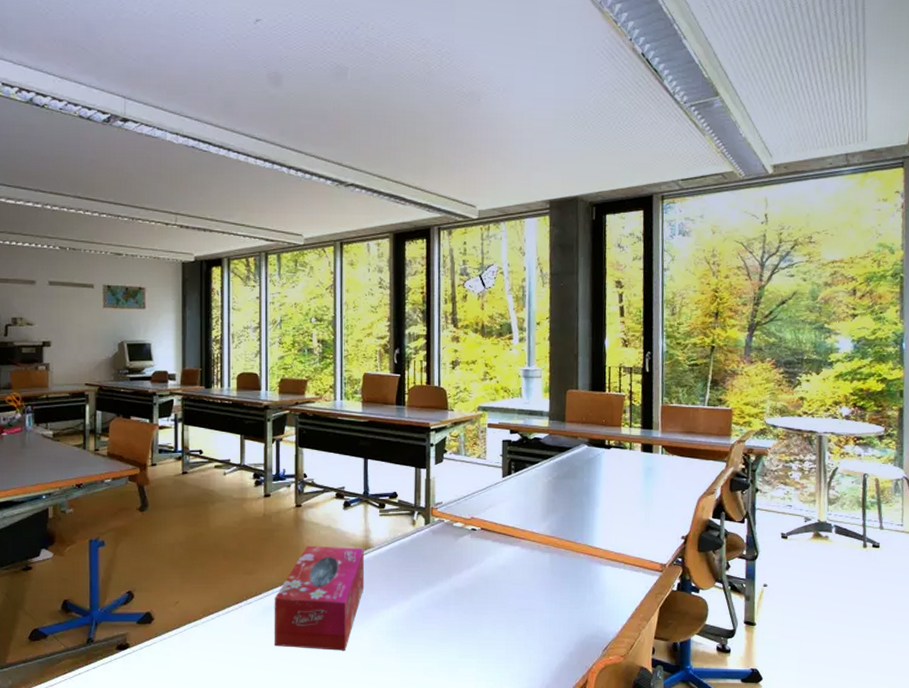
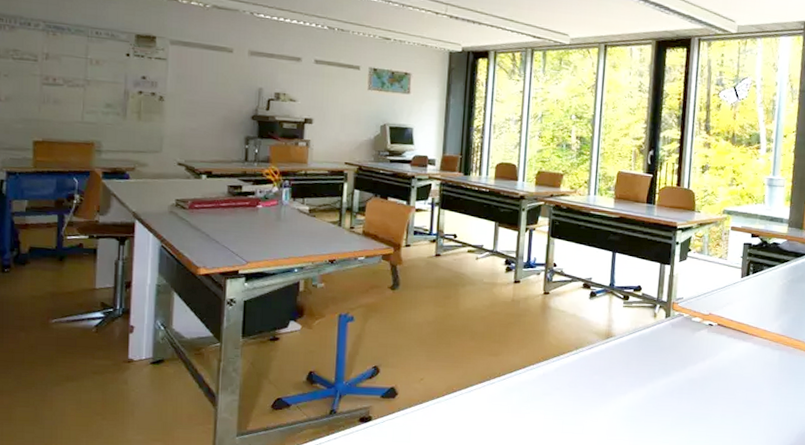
tissue box: present [274,545,365,651] -> none [514,331,606,432]

